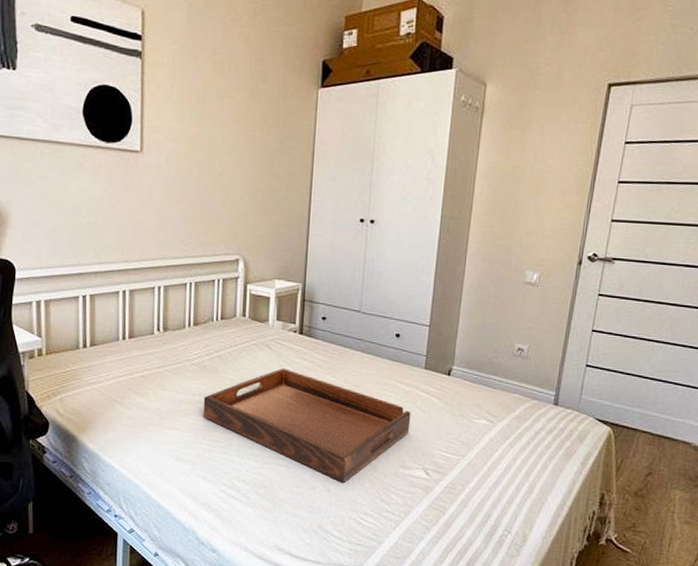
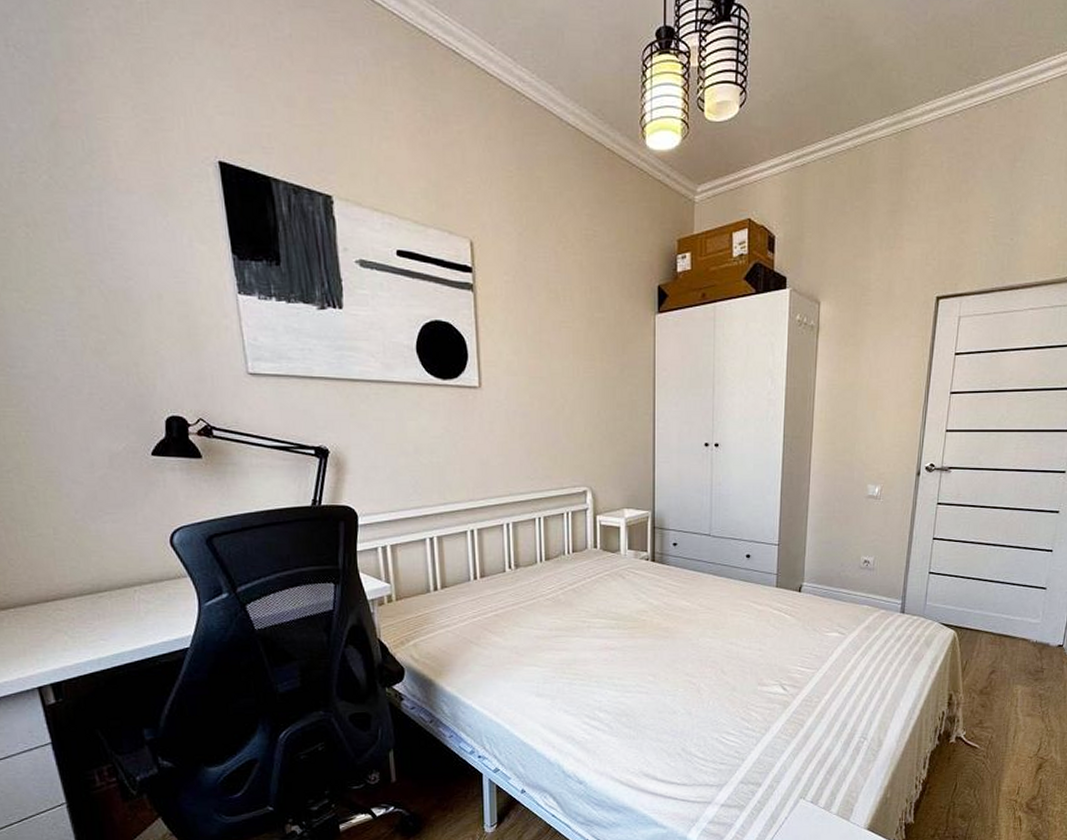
serving tray: present [203,368,411,483] -> none [560,597,766,705]

